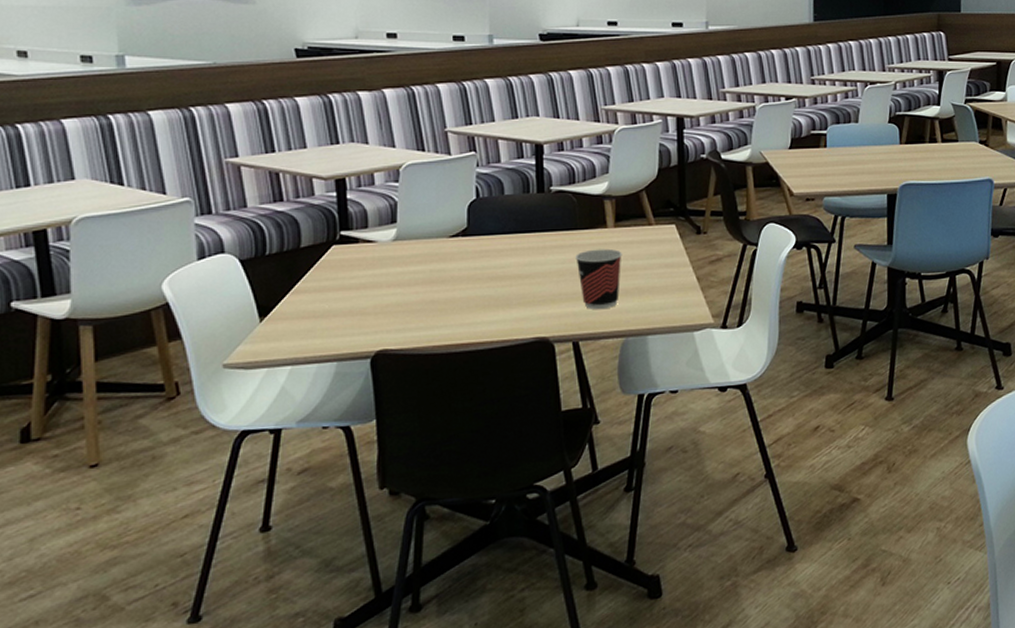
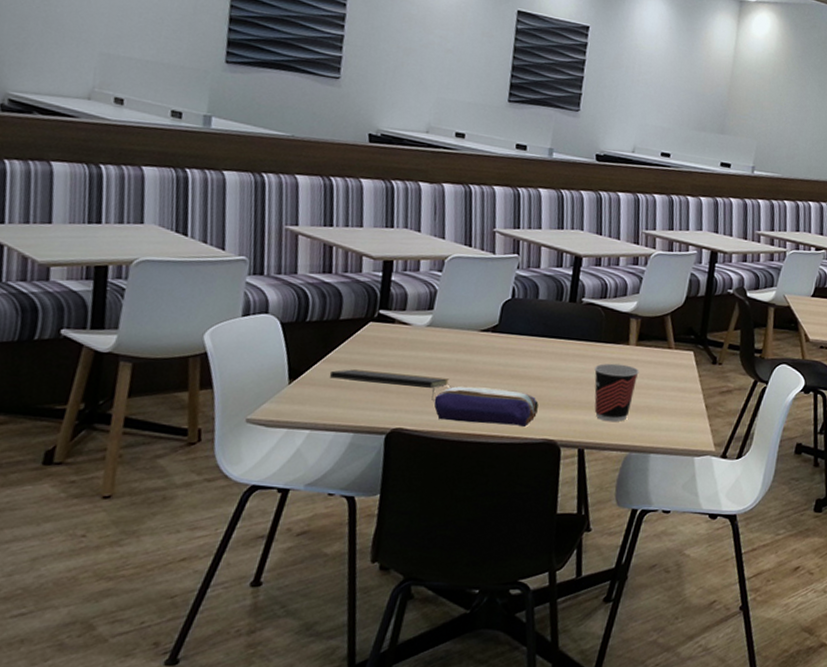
notepad: none [300,291,426,316] -> present [329,369,449,400]
pencil case: none [414,292,524,335] -> present [433,385,539,428]

